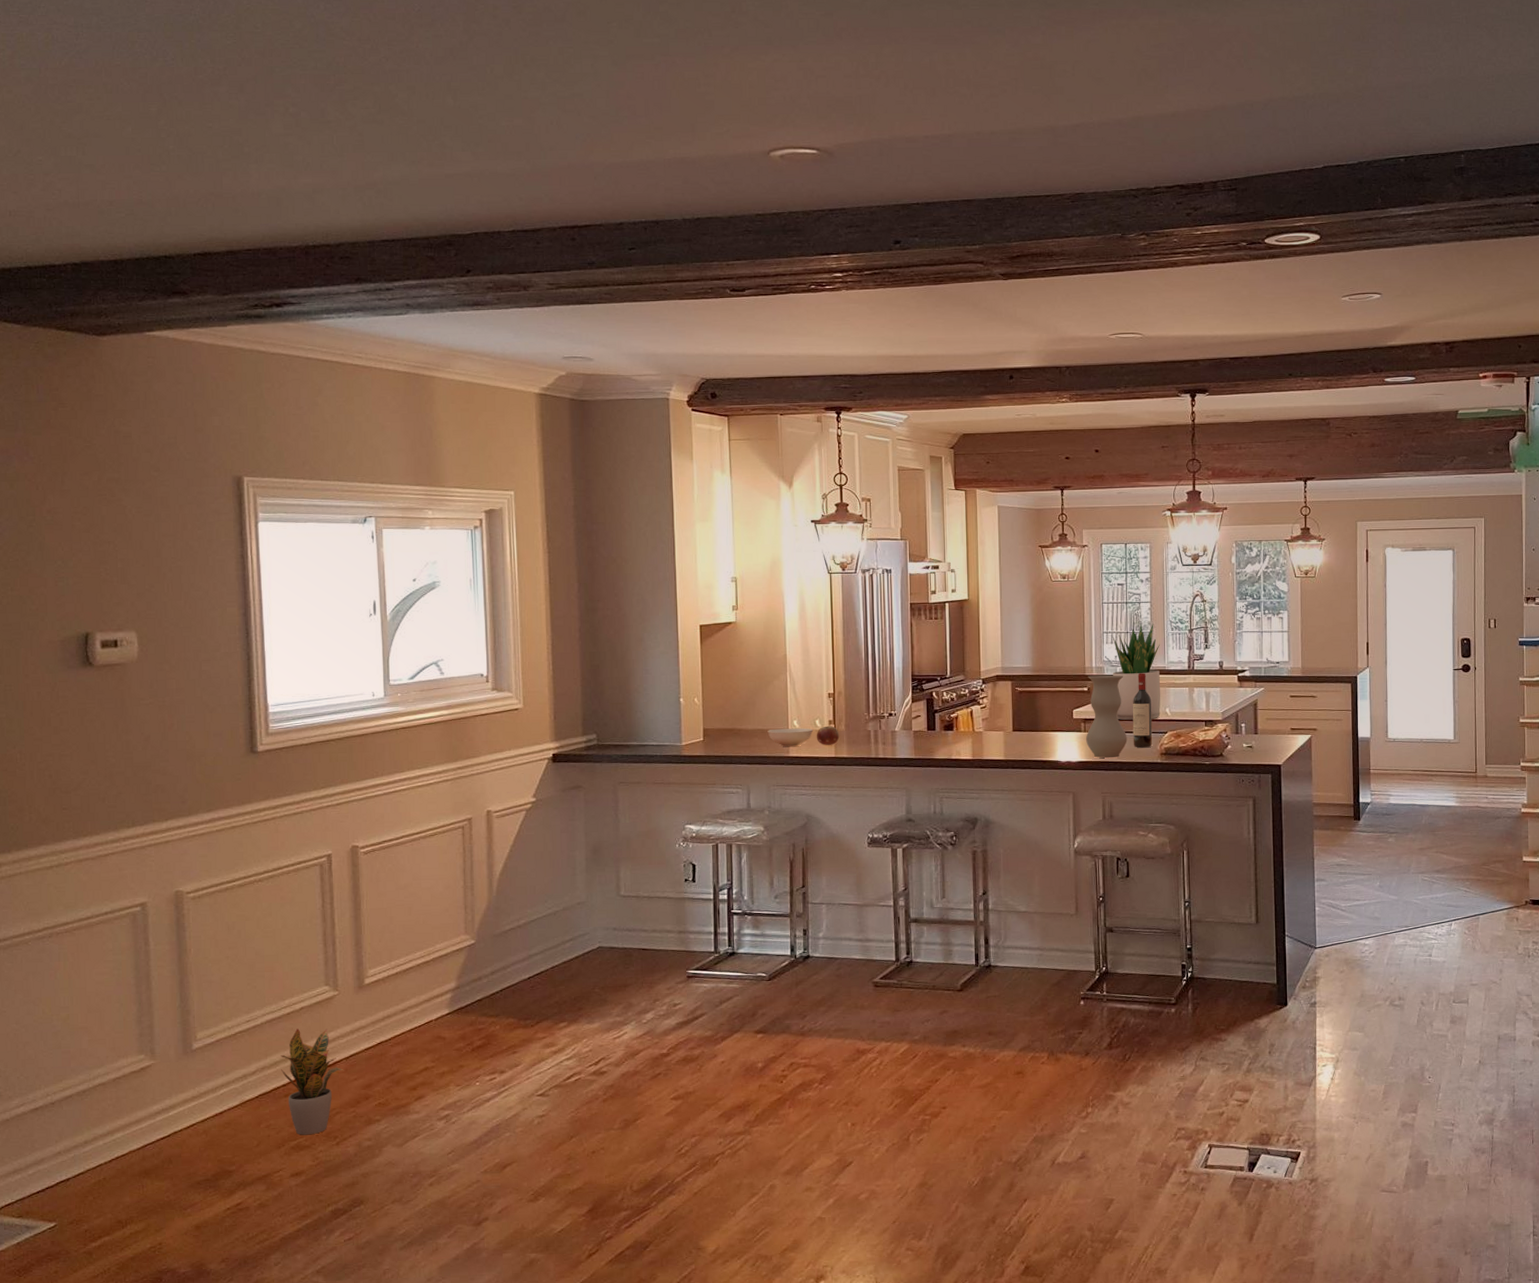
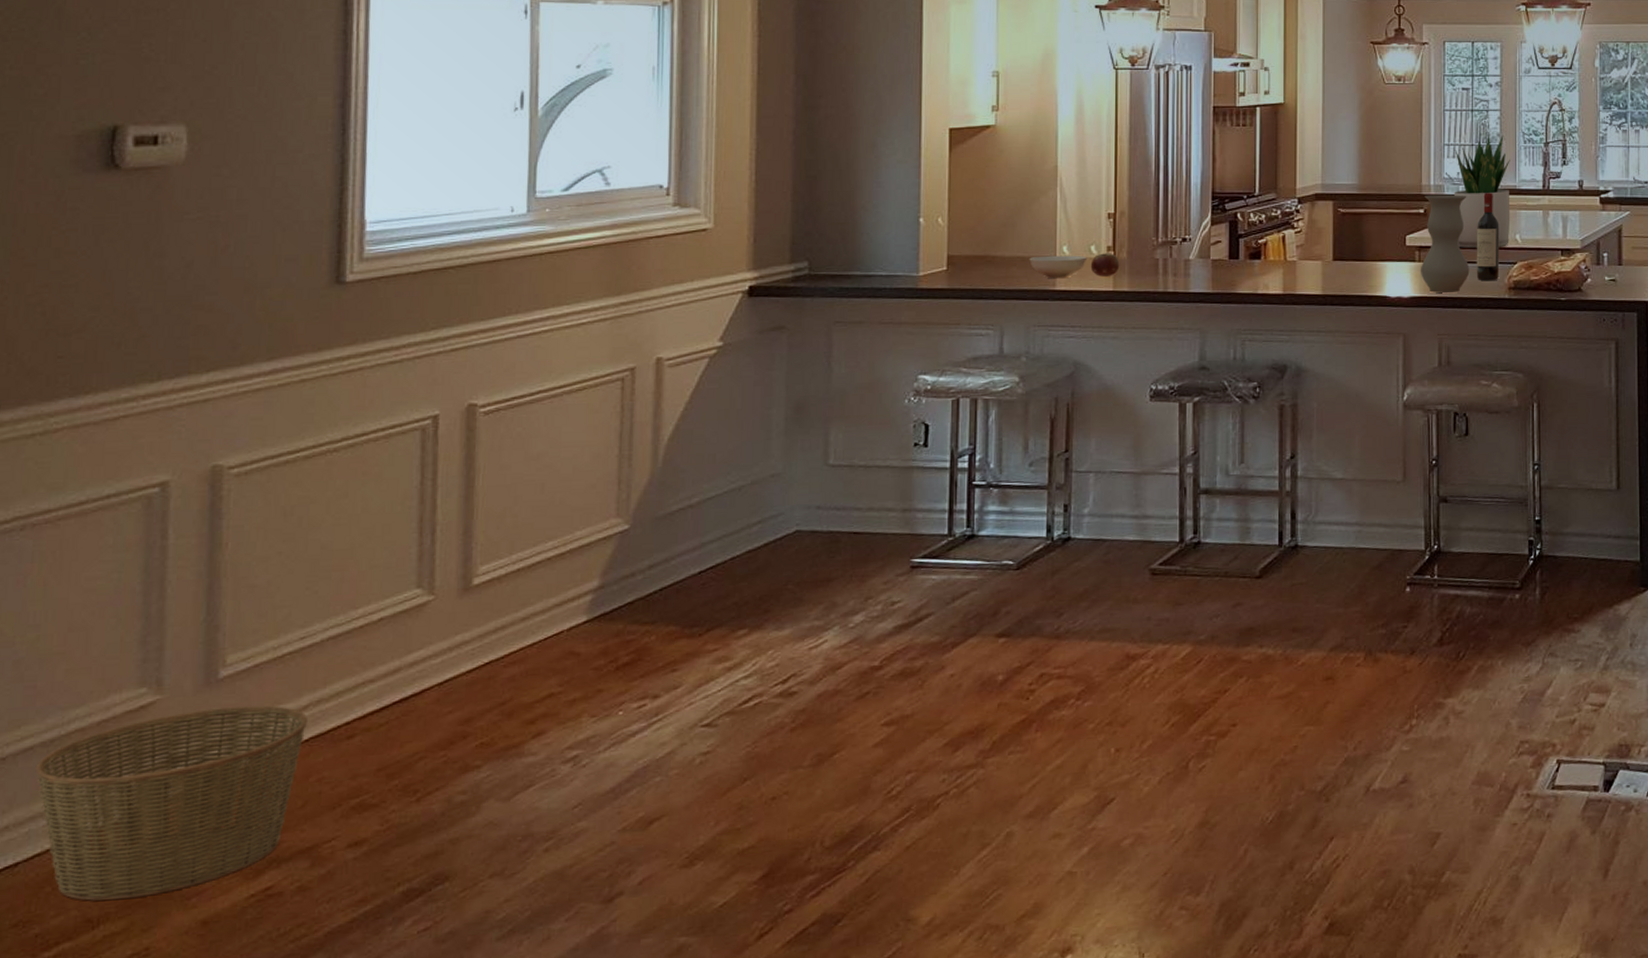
basket: none [75,1070,256,1209] -> present [35,705,307,902]
potted plant: present [281,1029,345,1136] -> none [345,645,437,791]

